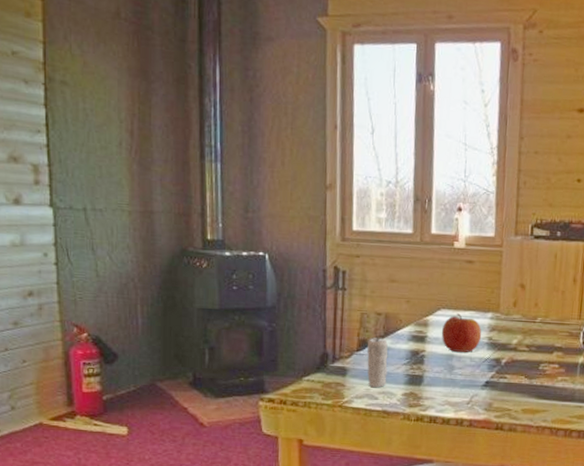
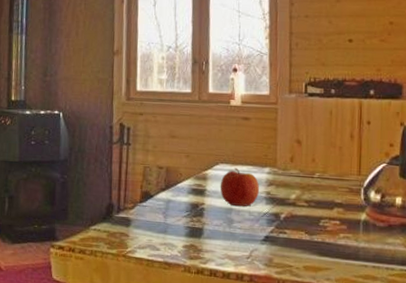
candle: present [367,333,388,388] -> none [149,186,169,239]

